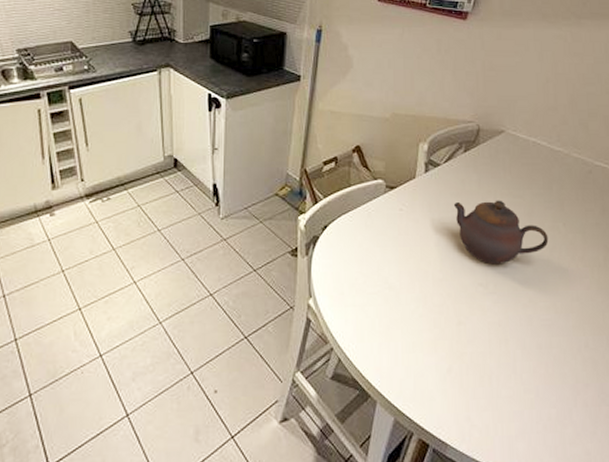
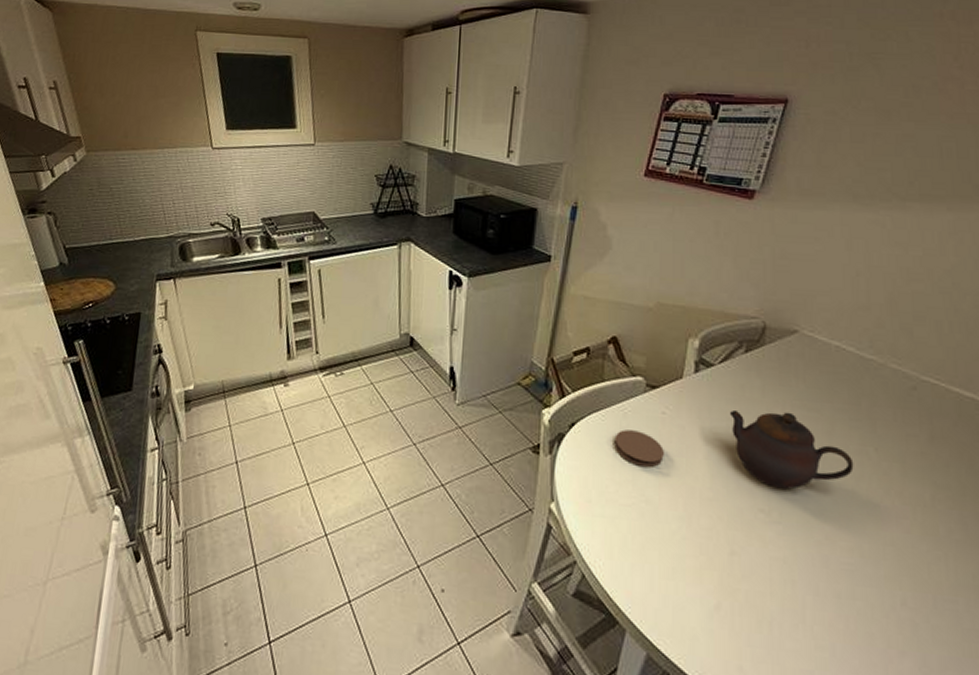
coaster: none [361,227,402,258] -> present [614,429,664,467]

